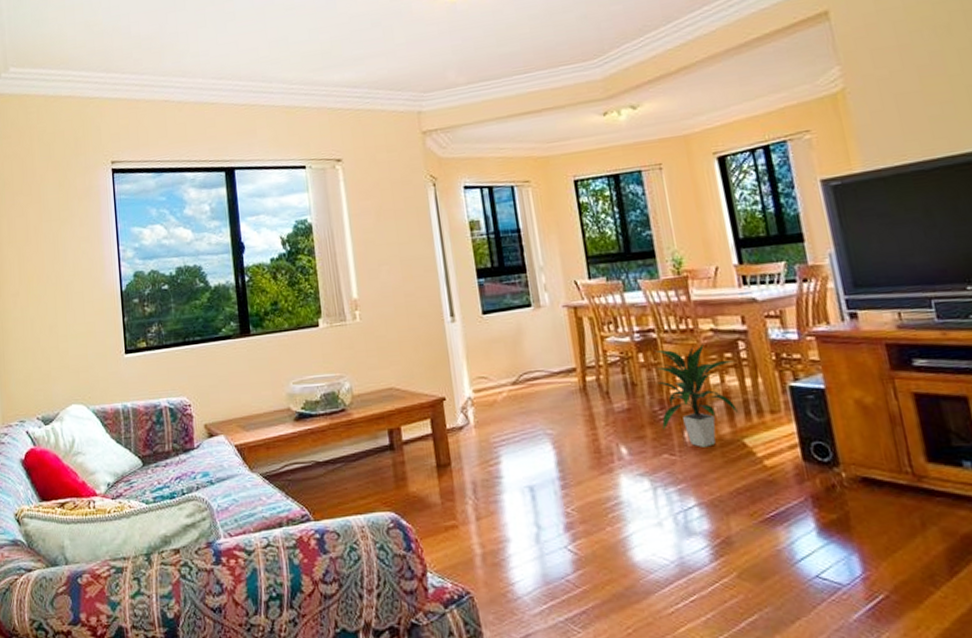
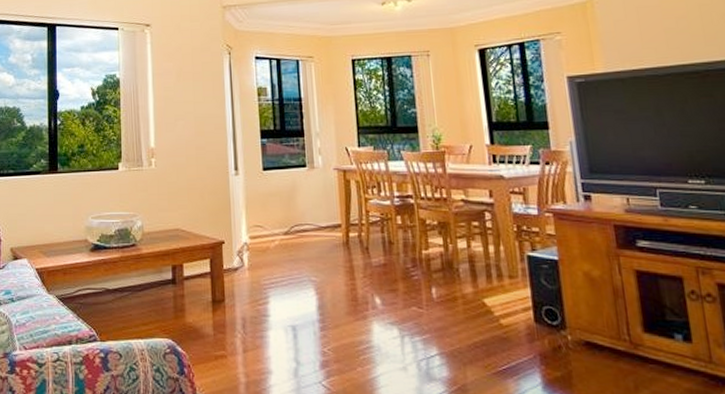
indoor plant: present [655,344,738,447] -> none [411,212,480,303]

